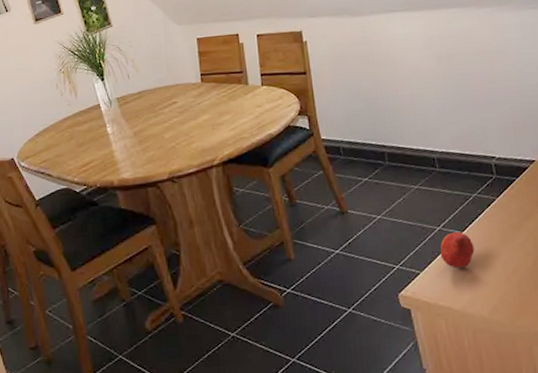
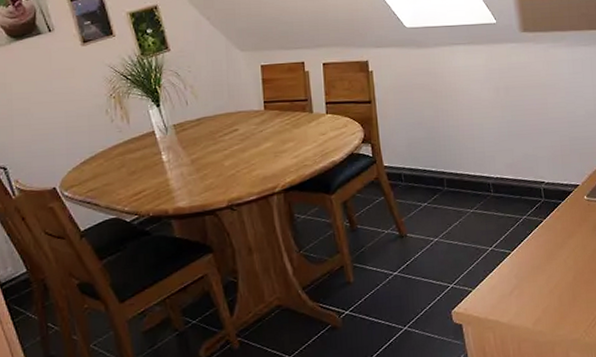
fruit: present [440,232,475,268] -> none [491,251,522,285]

